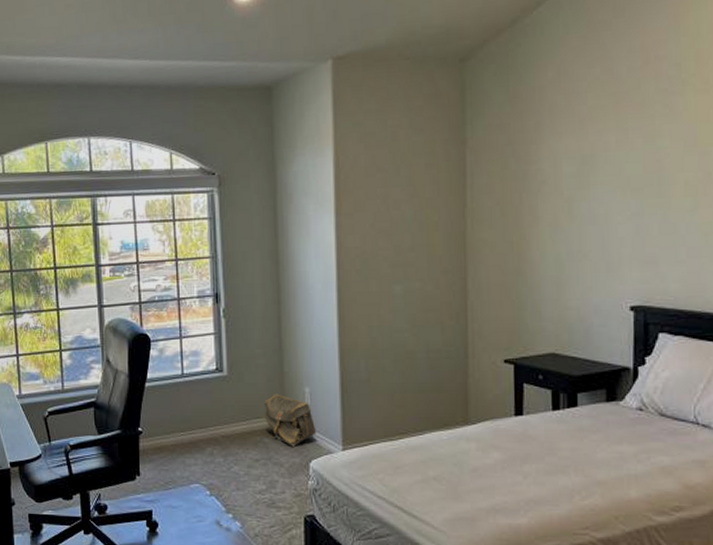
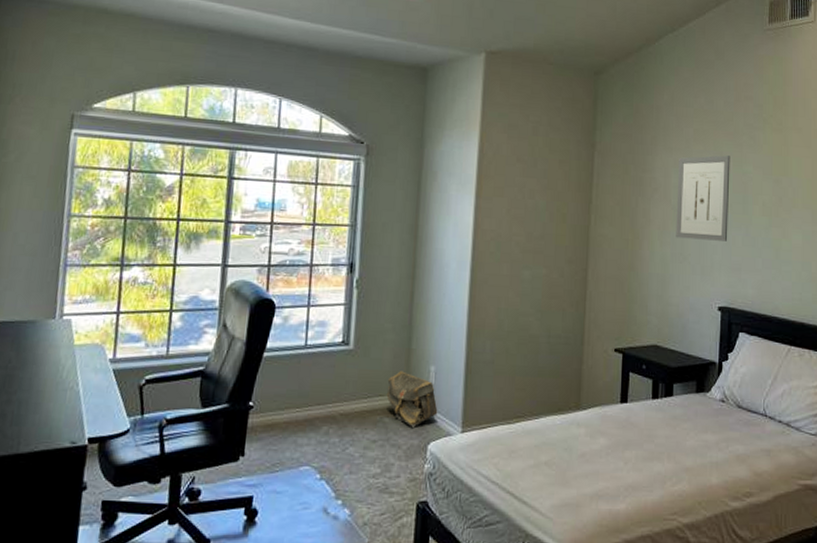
wall art: none [570,131,639,234] -> present [676,155,730,241]

